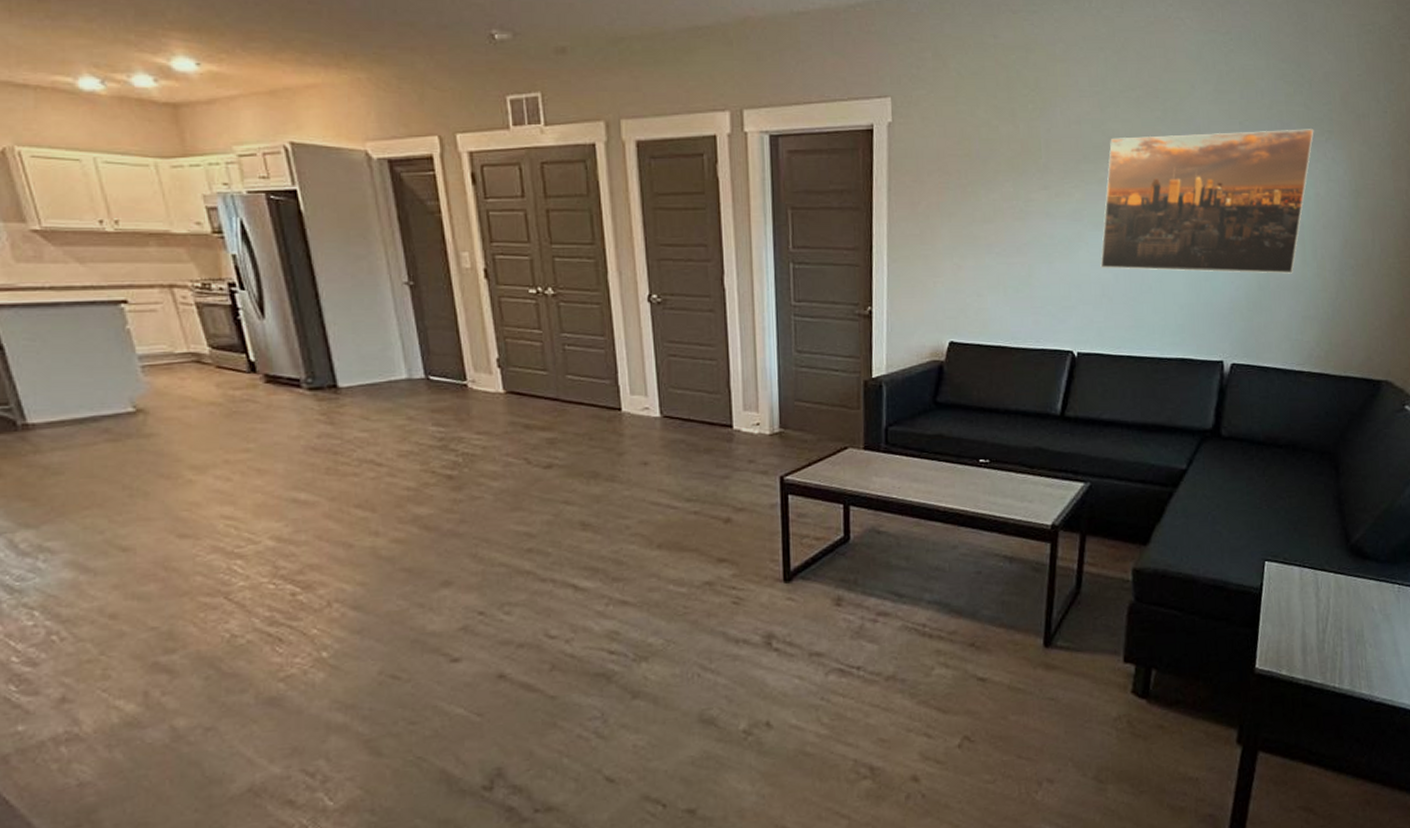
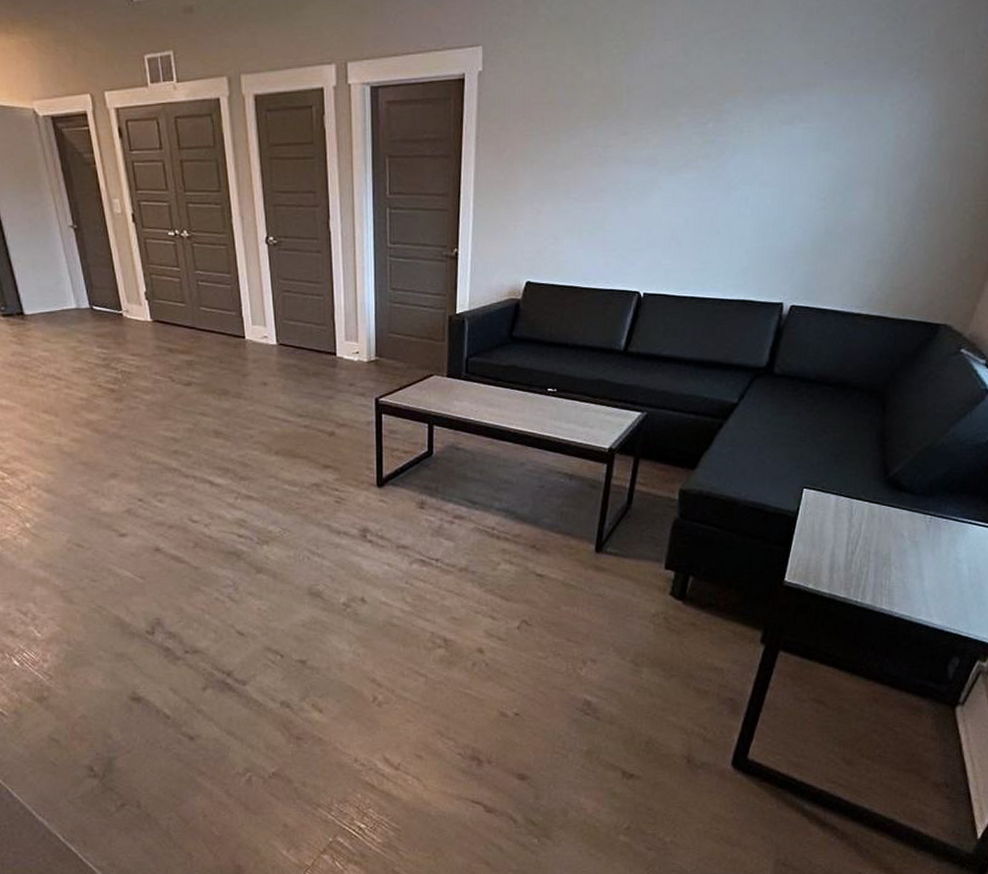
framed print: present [1100,129,1314,274] -> none [672,67,903,218]

